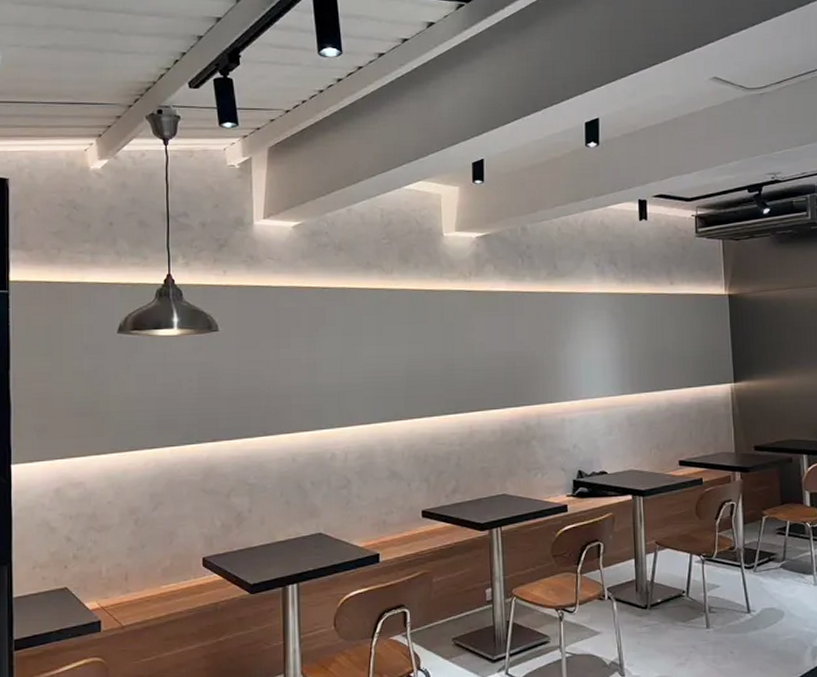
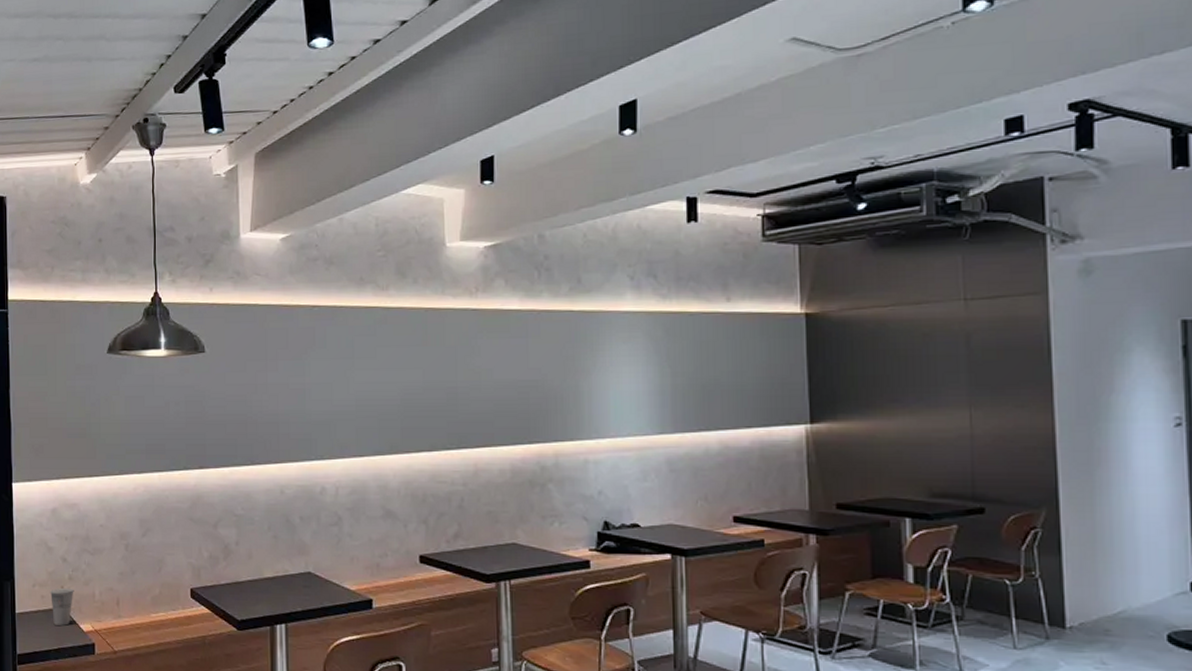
cup: none [51,567,79,607] -> present [49,587,74,626]

